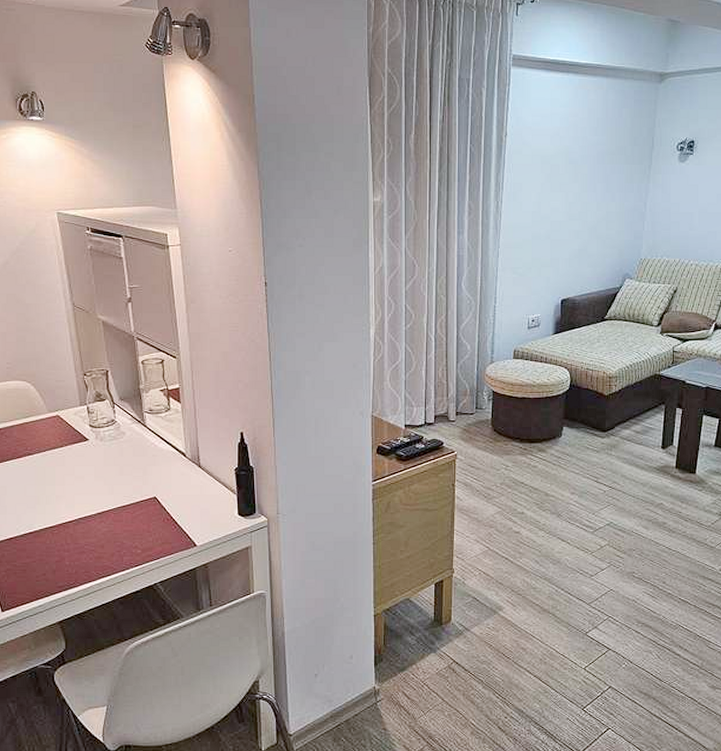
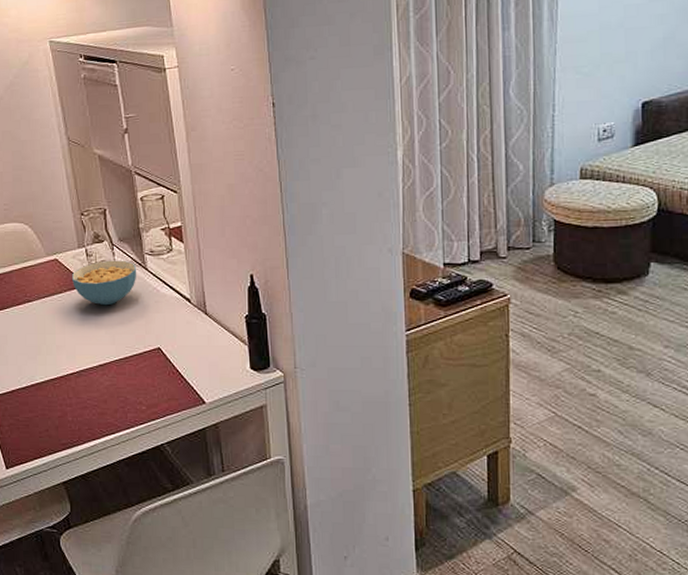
cereal bowl: none [73,417,136,459] -> present [72,260,137,306]

